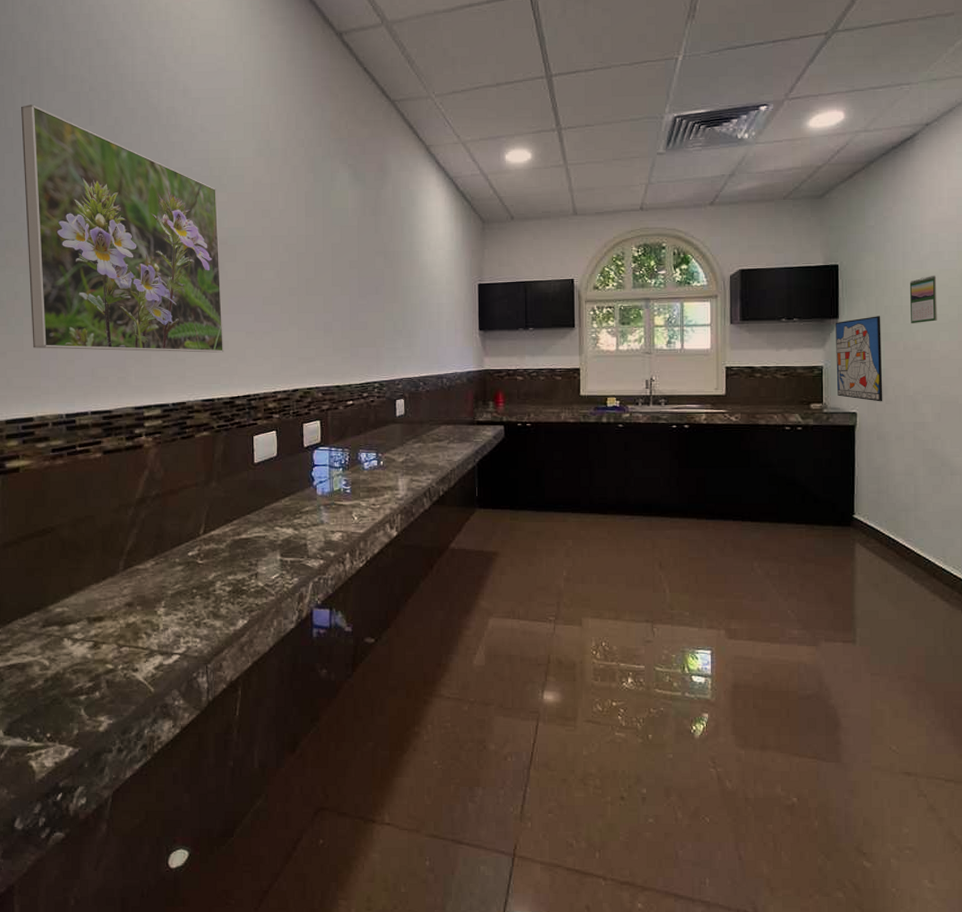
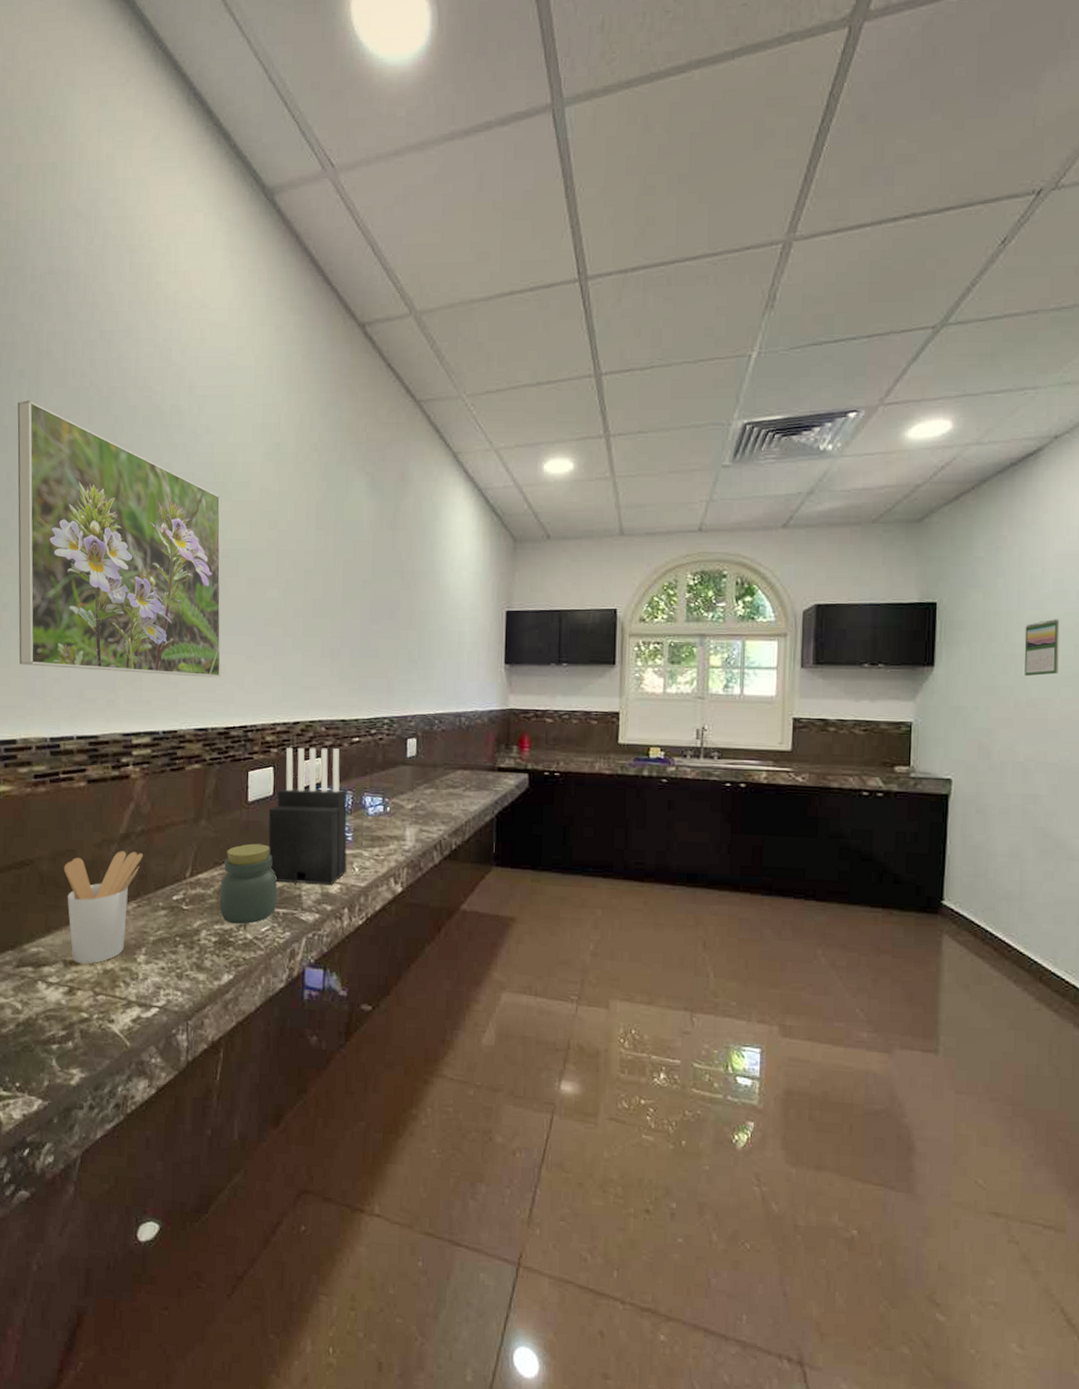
utensil holder: none [84,514,158,619] -> present [63,851,143,964]
jar: none [232,500,285,574] -> present [219,843,278,924]
knife block: none [273,411,346,536] -> present [268,747,347,886]
wall art: present [836,316,883,402] -> none [928,665,987,768]

